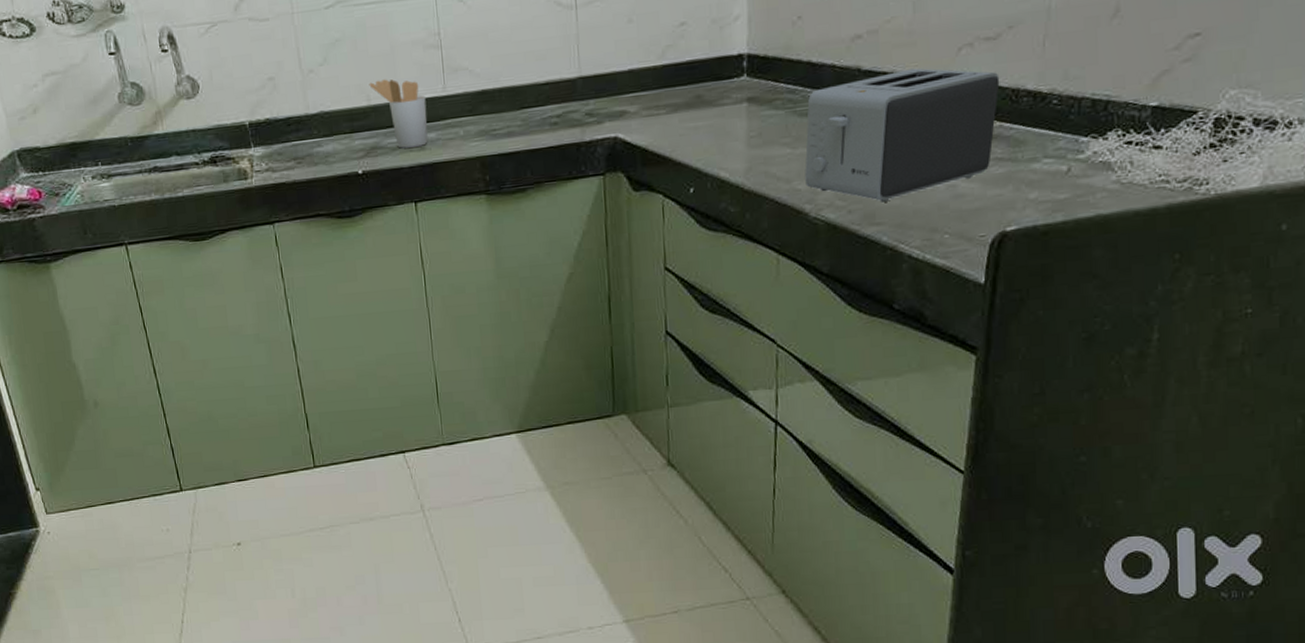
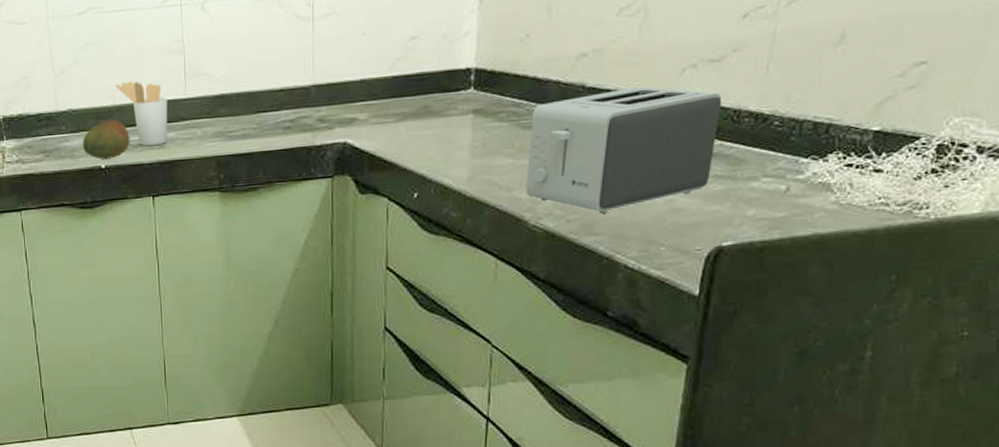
fruit: none [336,121,388,165] -> present [82,120,130,159]

